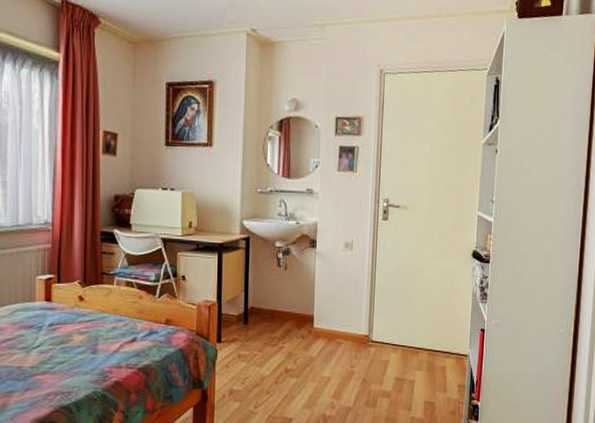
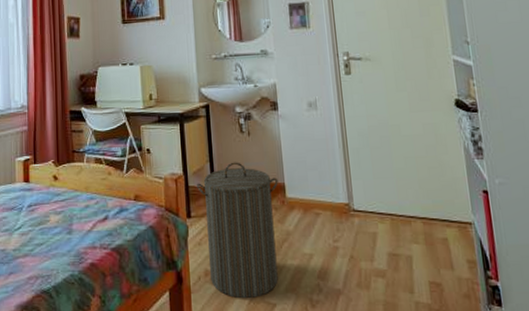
laundry hamper: none [229,293,308,415] -> present [196,162,278,299]

